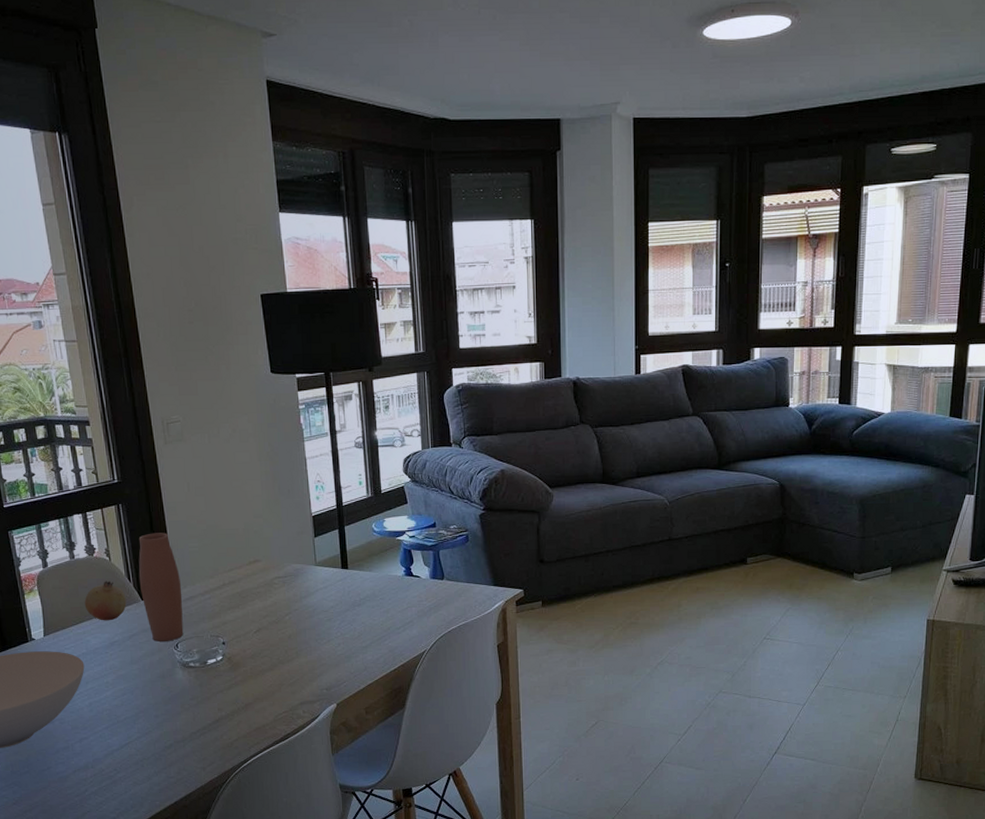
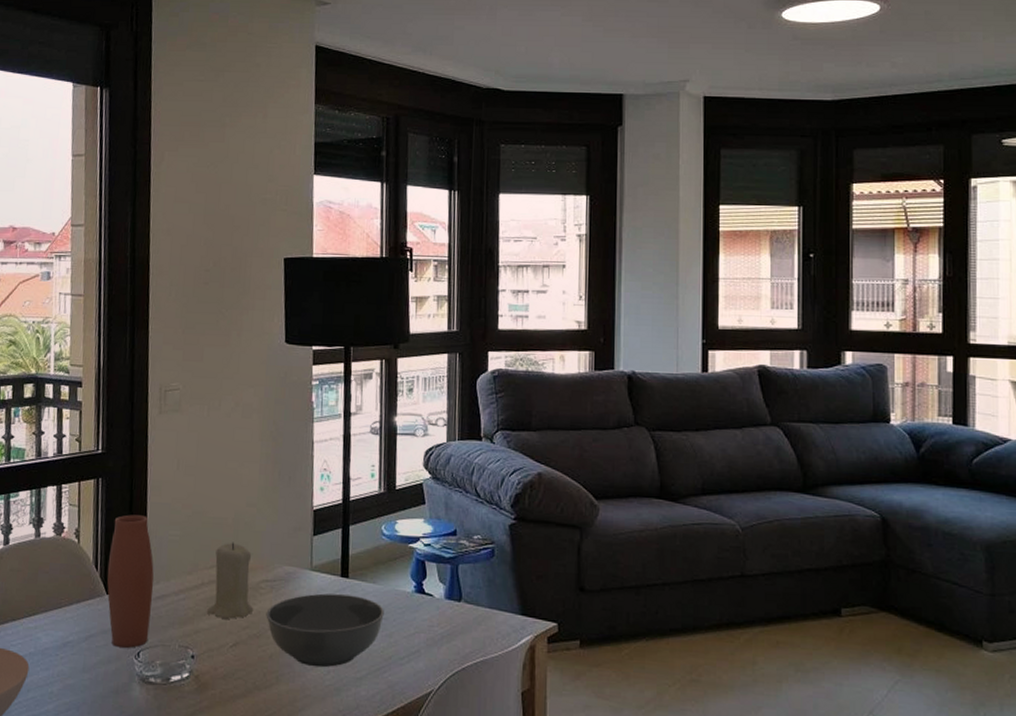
fruit: present [84,581,127,621] -> none [41,567,90,616]
candle: none [231,548,271,611] -> present [207,542,254,619]
bowl: none [281,582,381,642] -> present [266,593,384,668]

